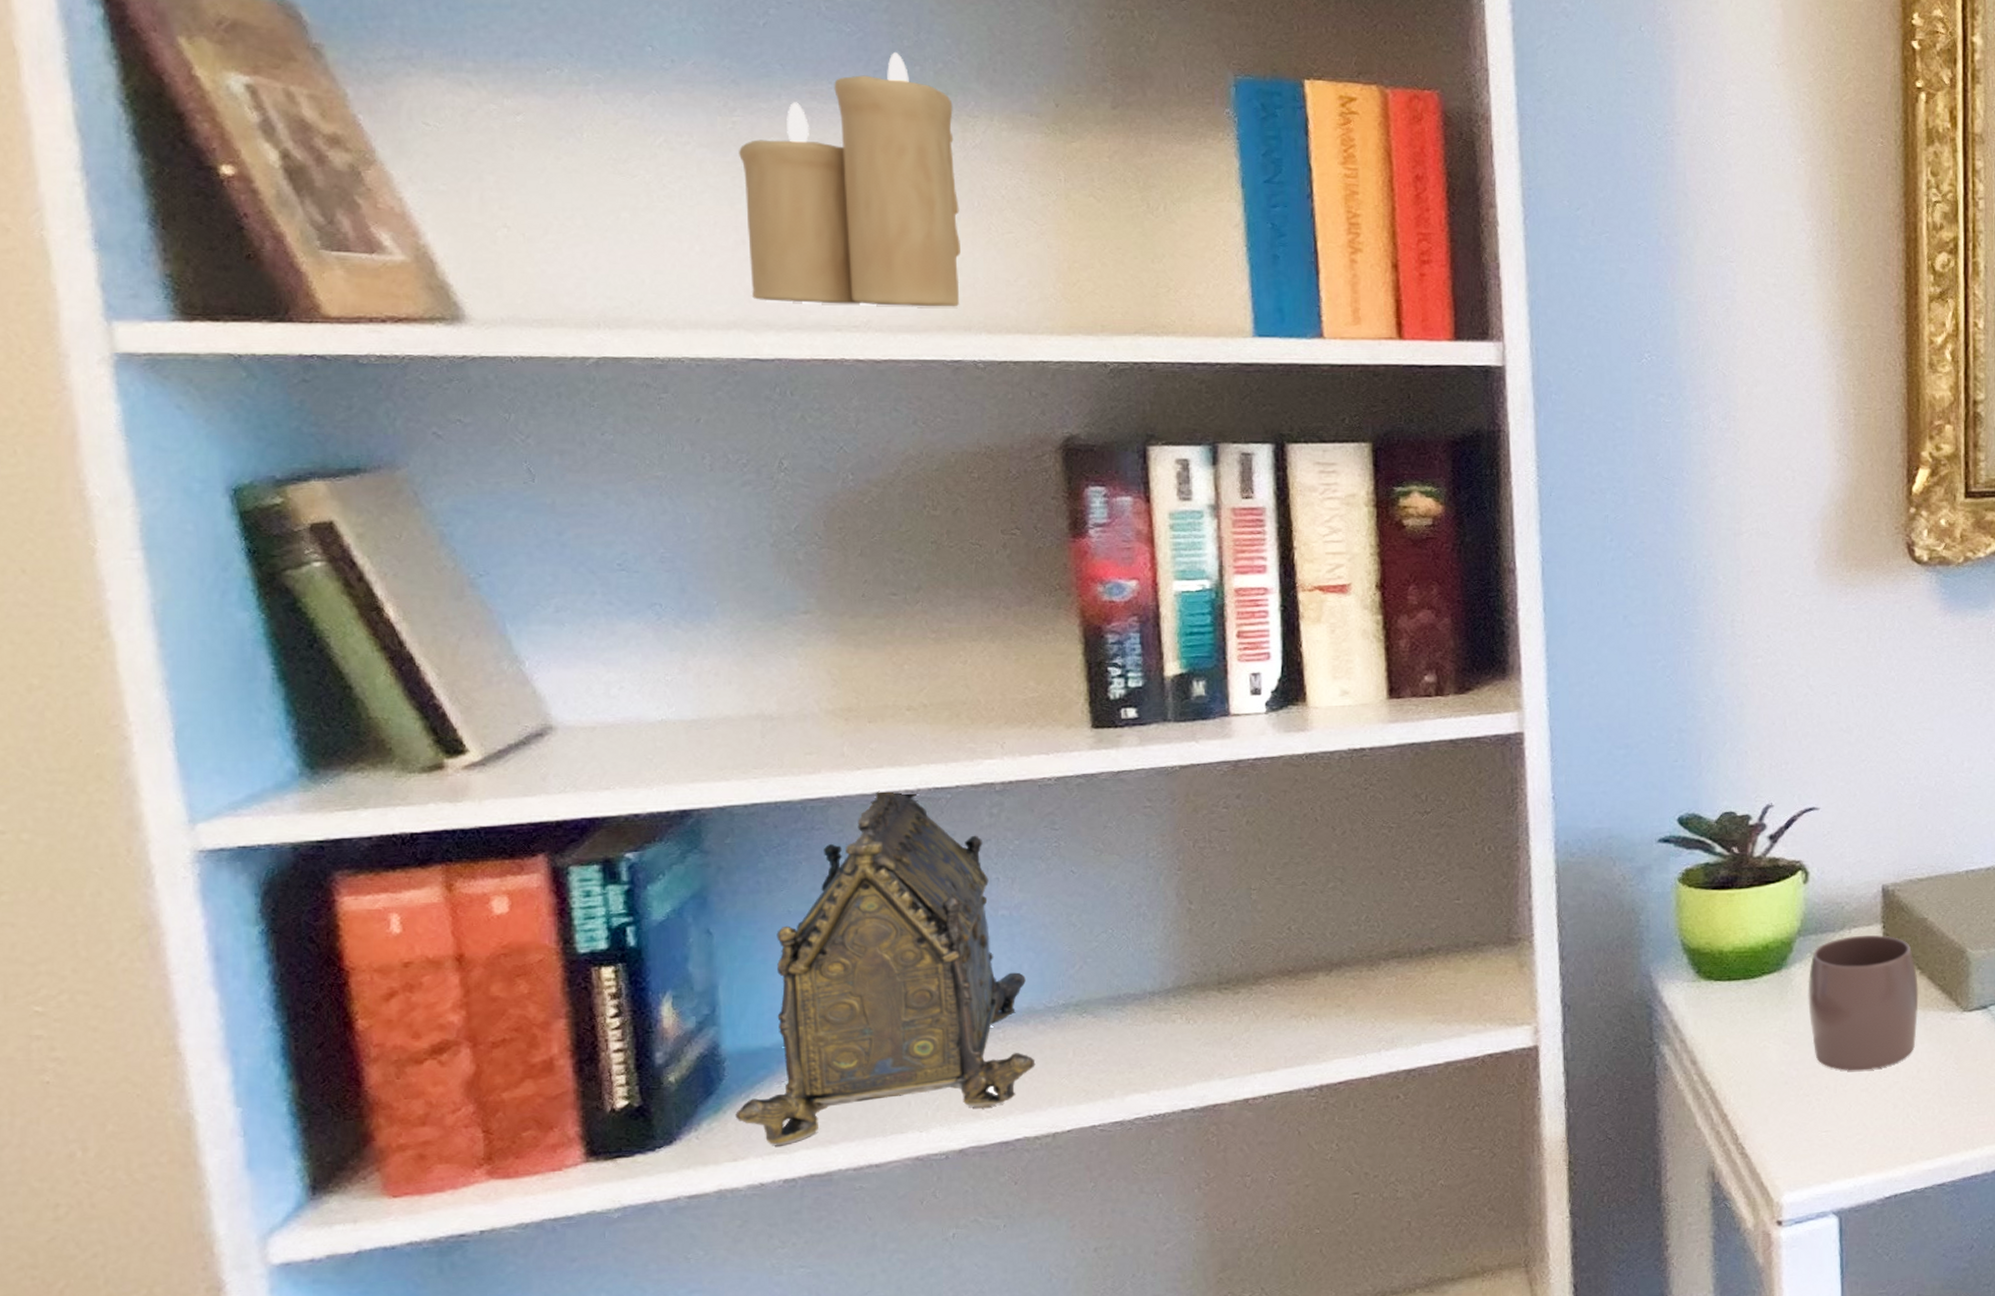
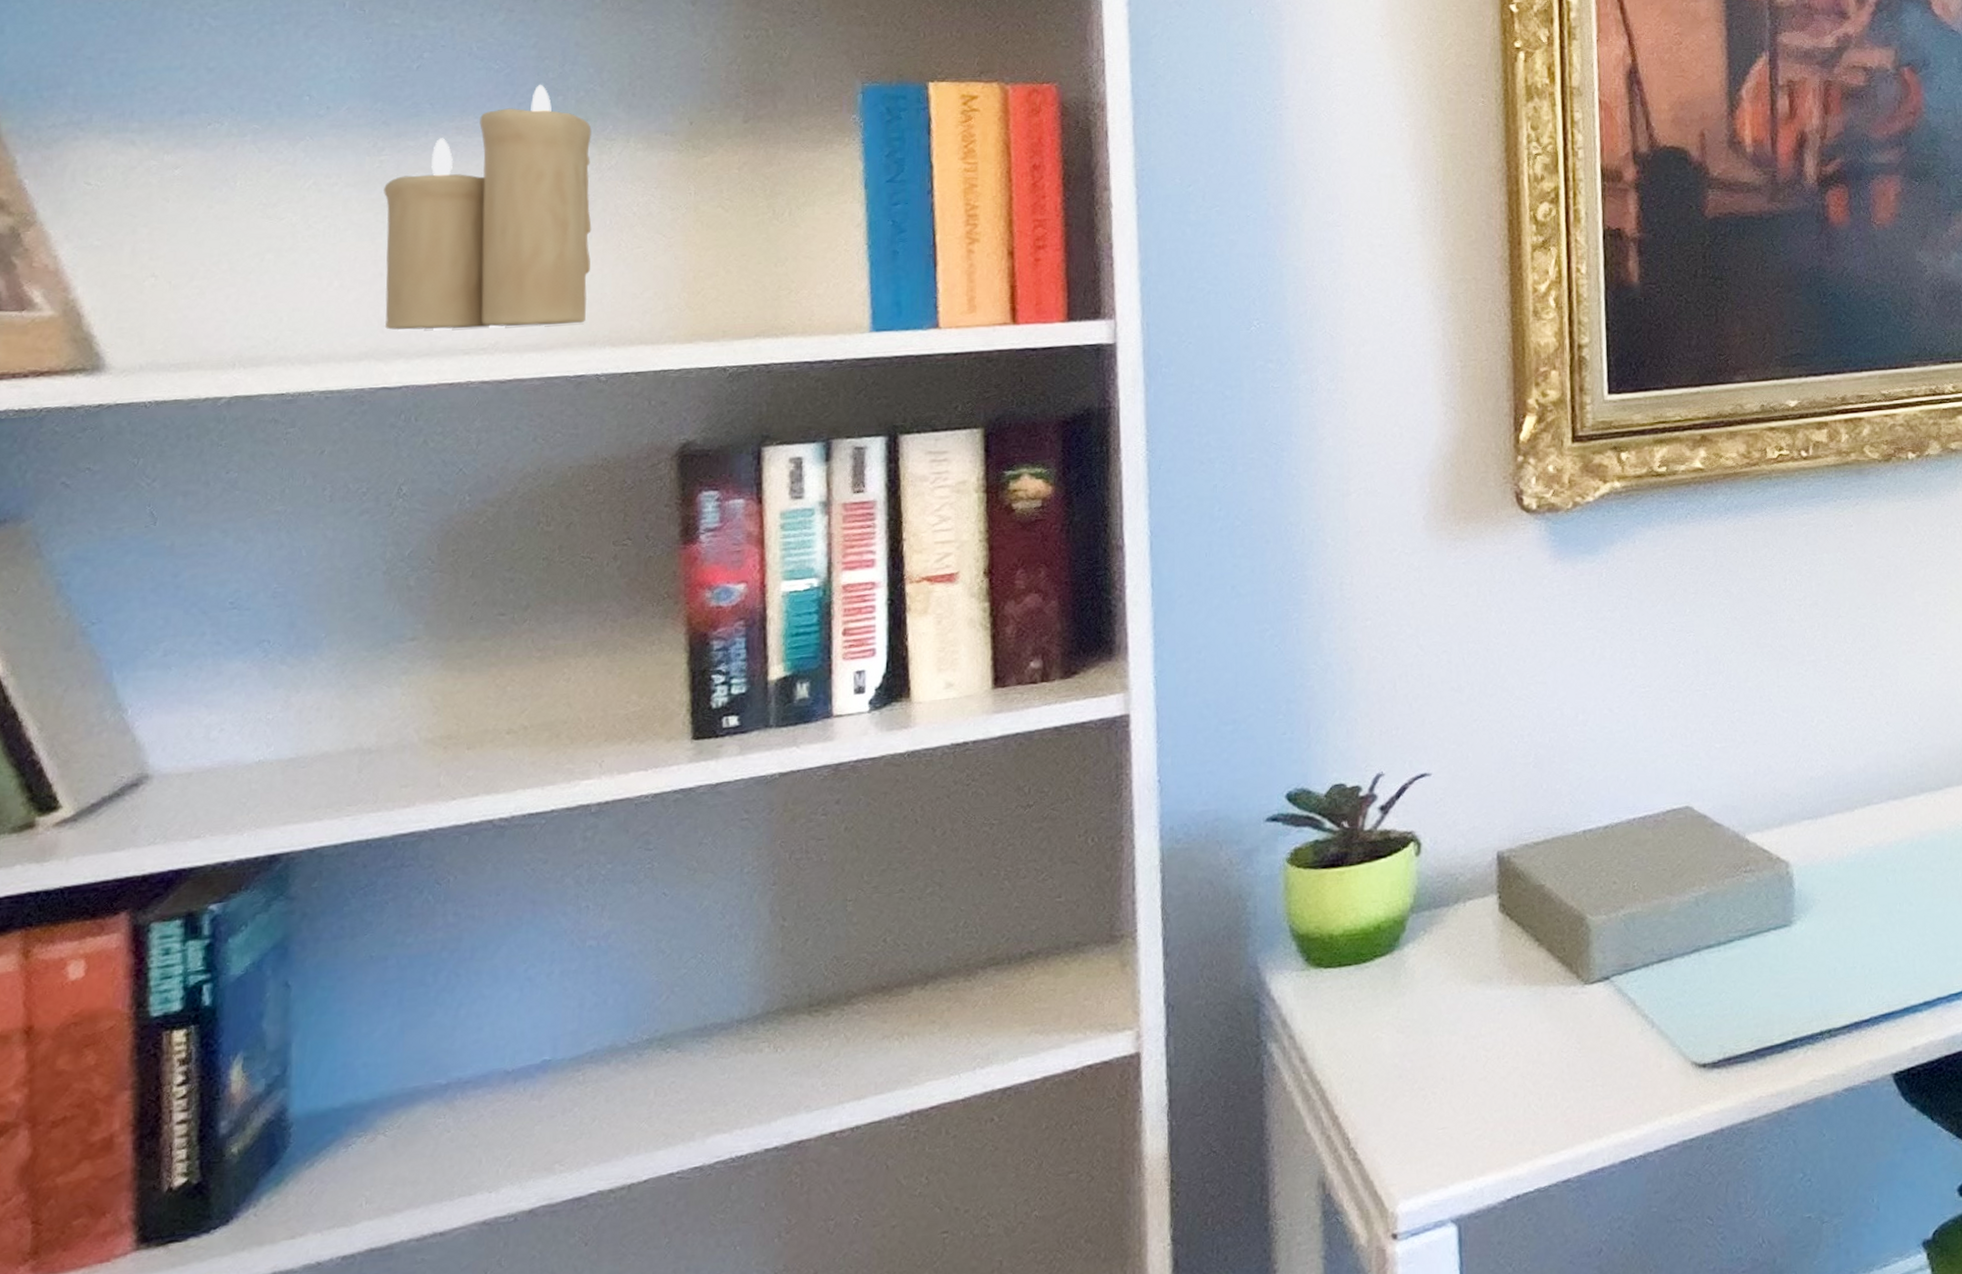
decorative box: present [735,791,1036,1145] -> none [297,820,615,1218]
mug: present [1808,935,1919,1071] -> none [1421,906,1538,1059]

